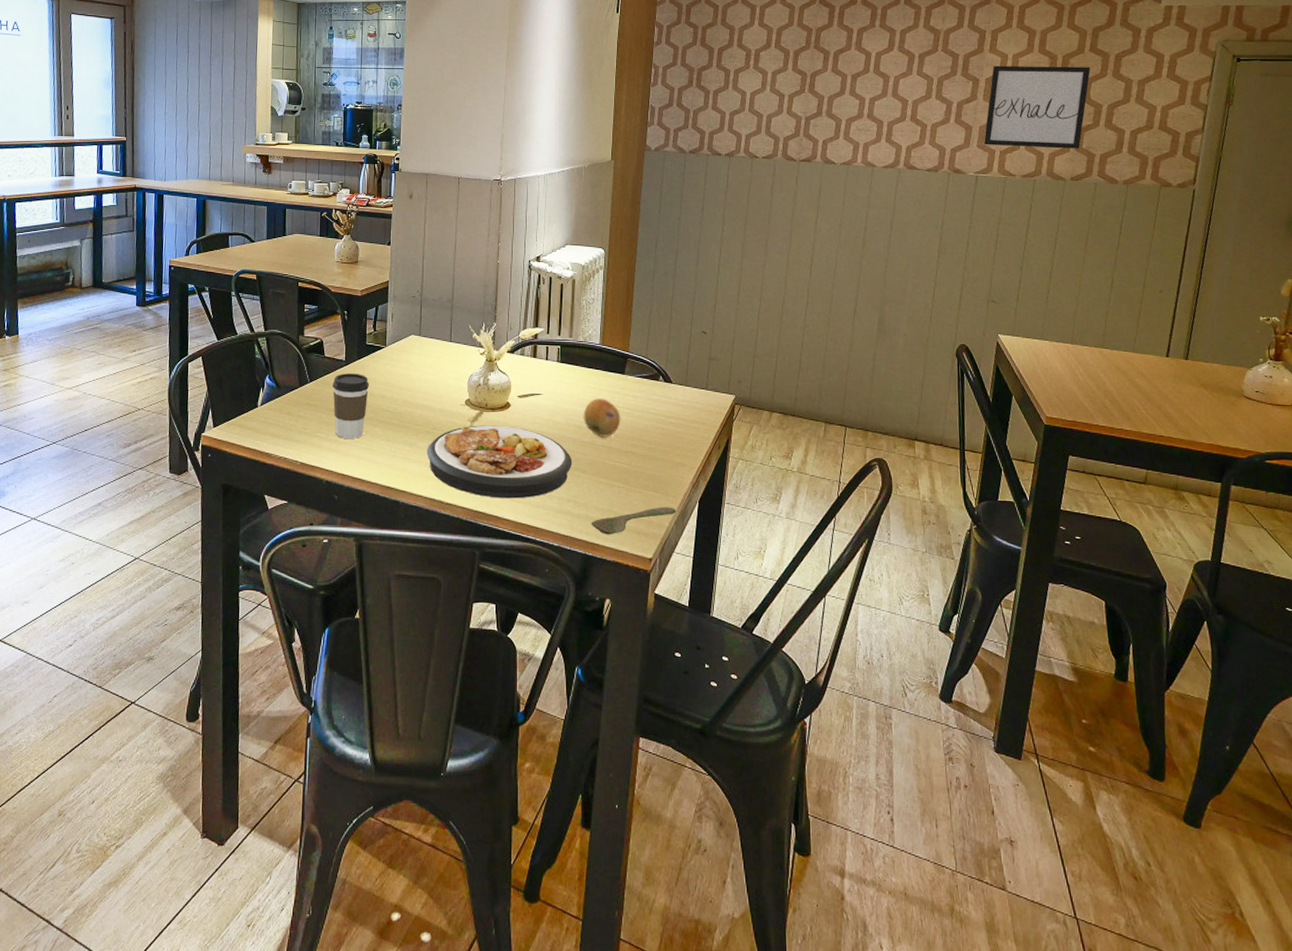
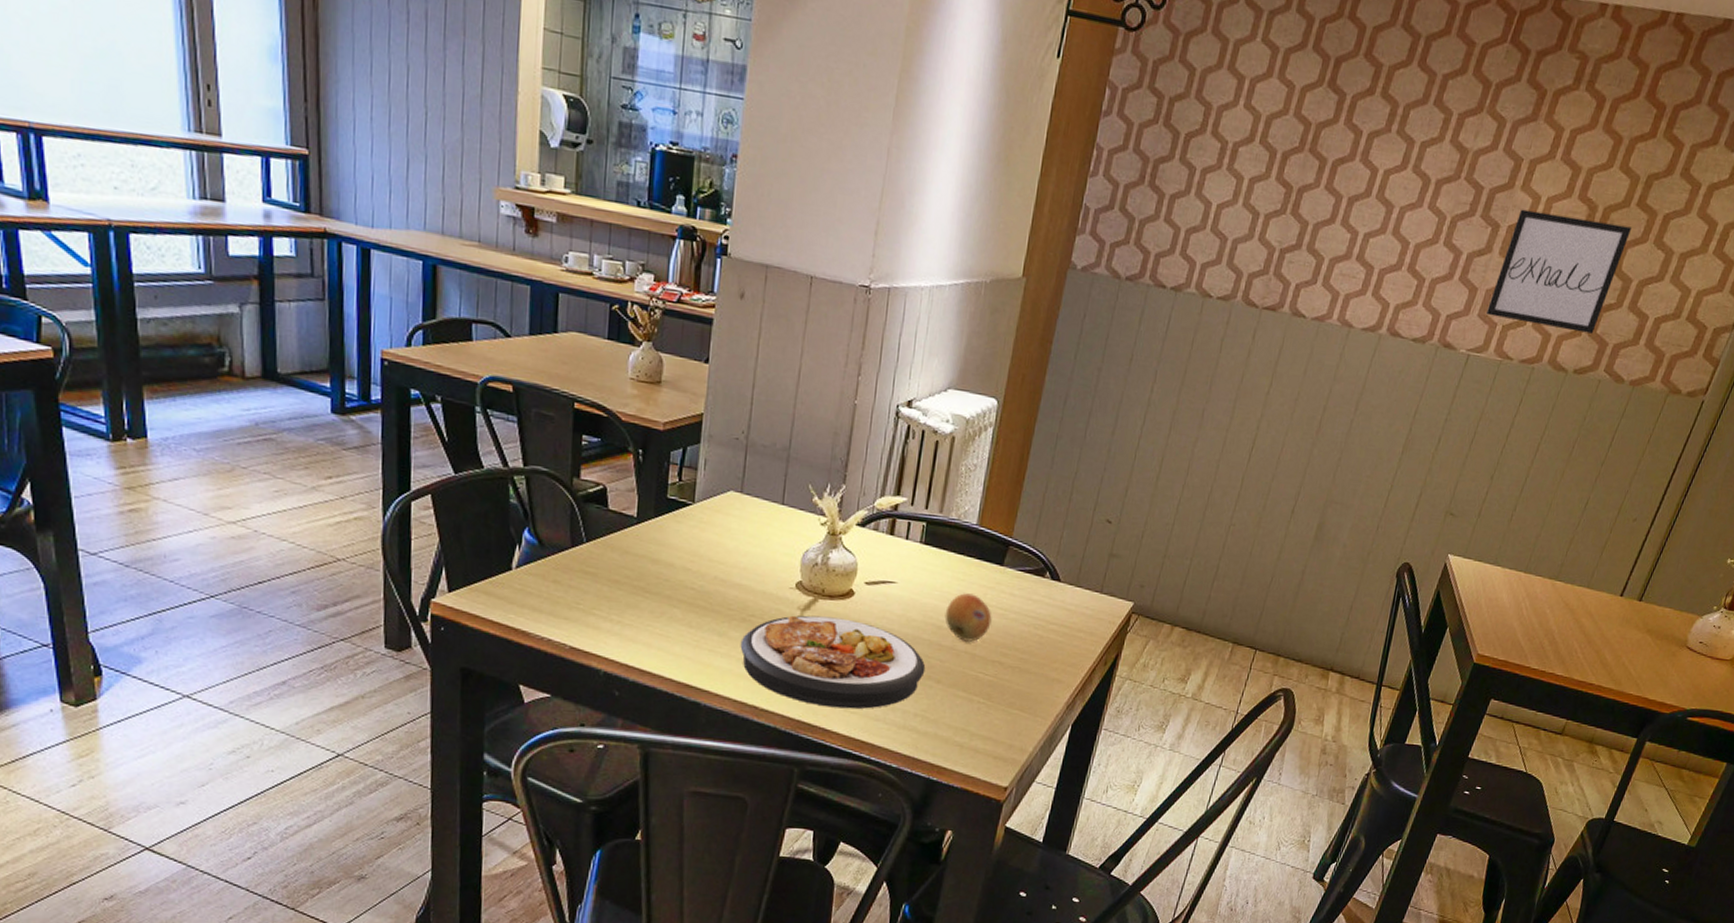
coffee cup: present [333,372,369,438] -> none [618,534,668,621]
spoon: present [591,507,677,535] -> none [939,728,1045,758]

